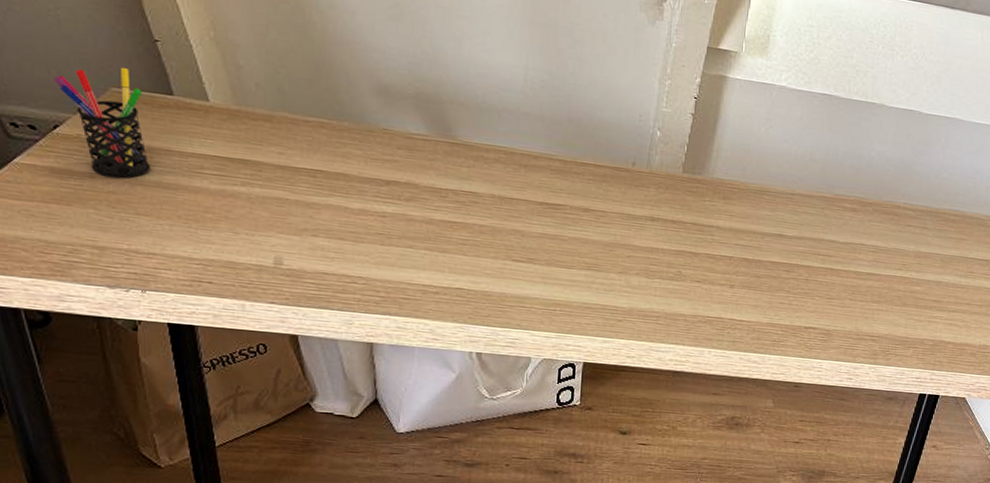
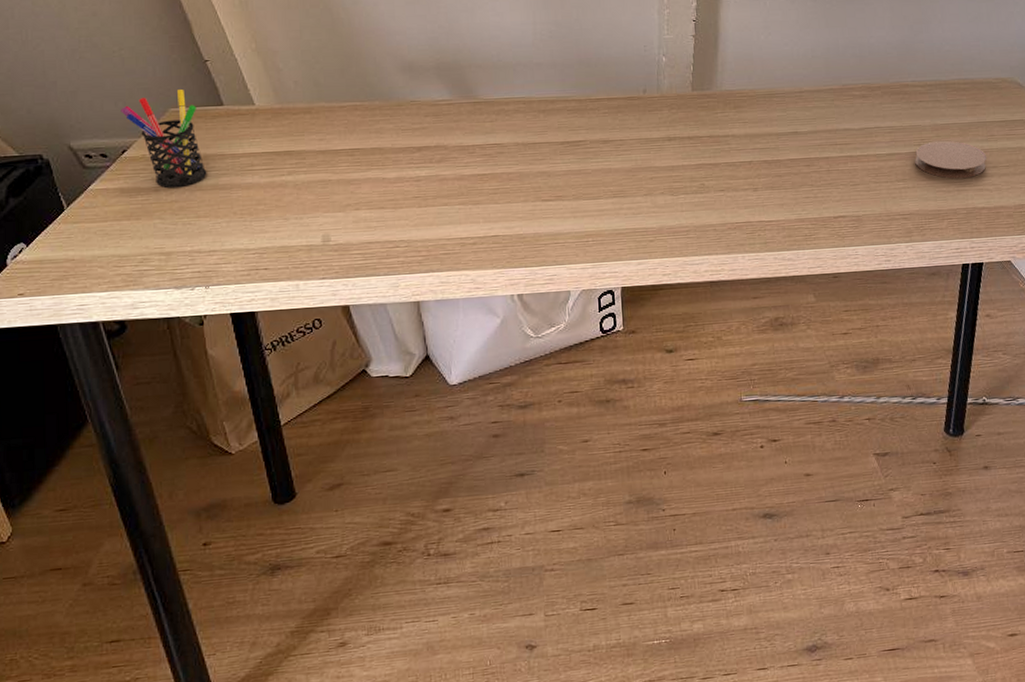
coaster: none [892,268,963,311] -> present [915,140,987,179]

